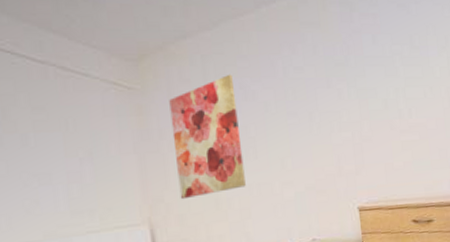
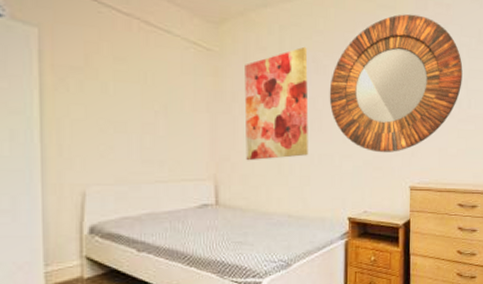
home mirror: none [260,28,400,176] -> present [329,14,463,153]

